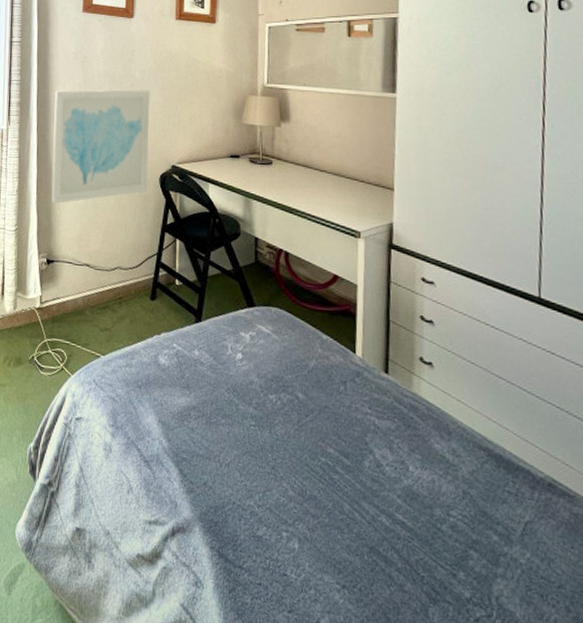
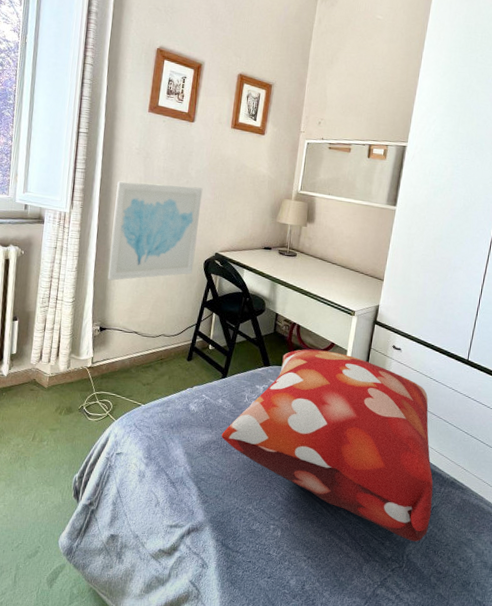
decorative pillow: none [203,283,525,577] -> present [221,349,433,542]

